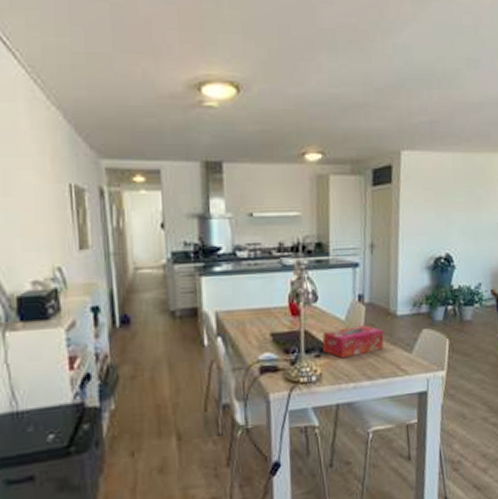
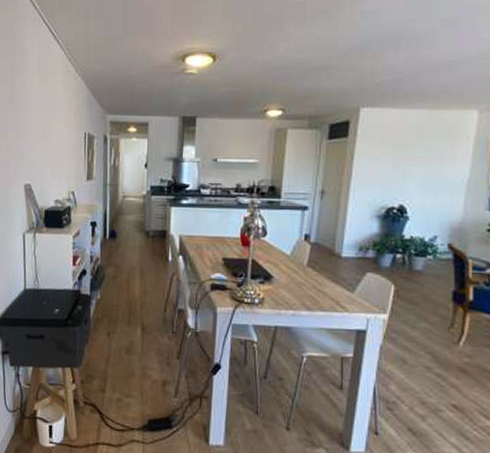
tissue box: present [322,325,384,359] -> none [267,261,327,288]

